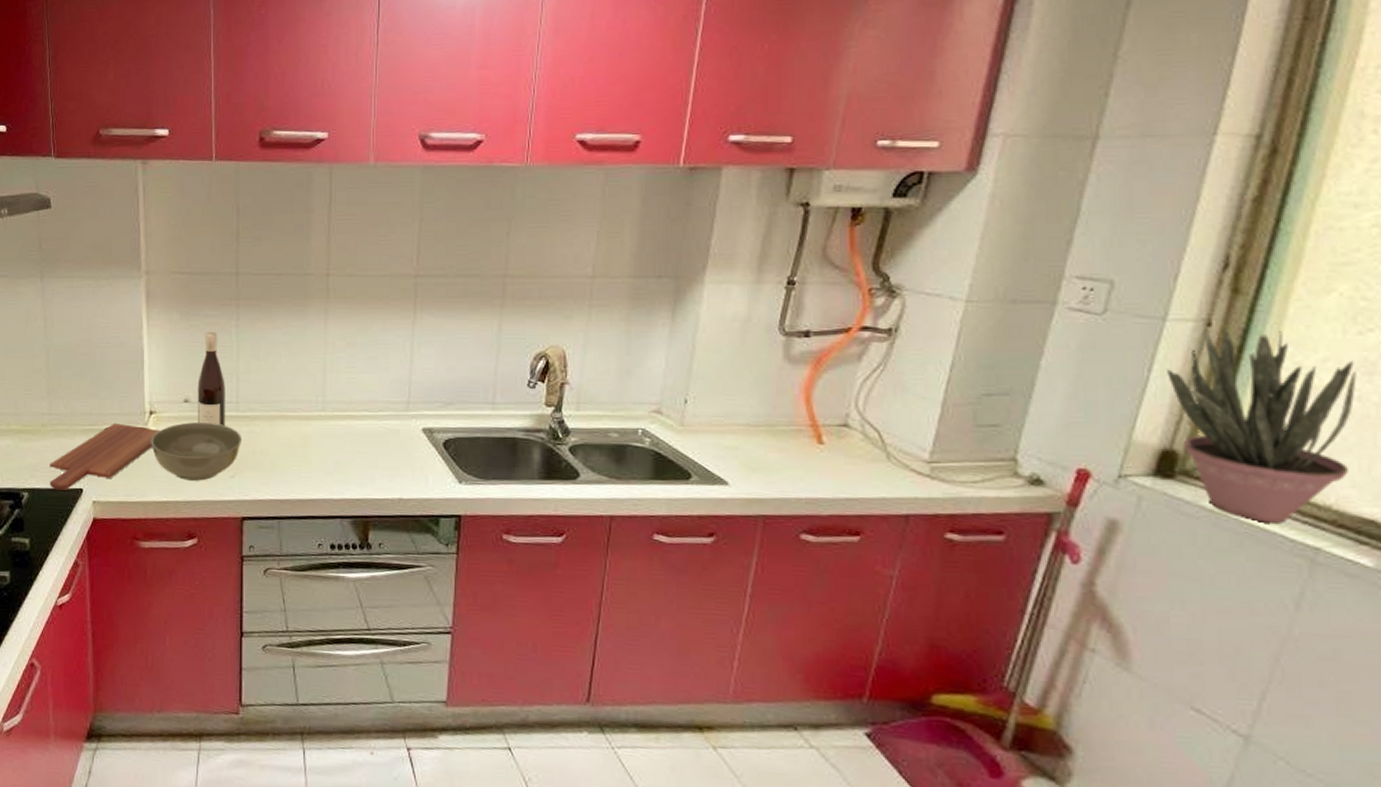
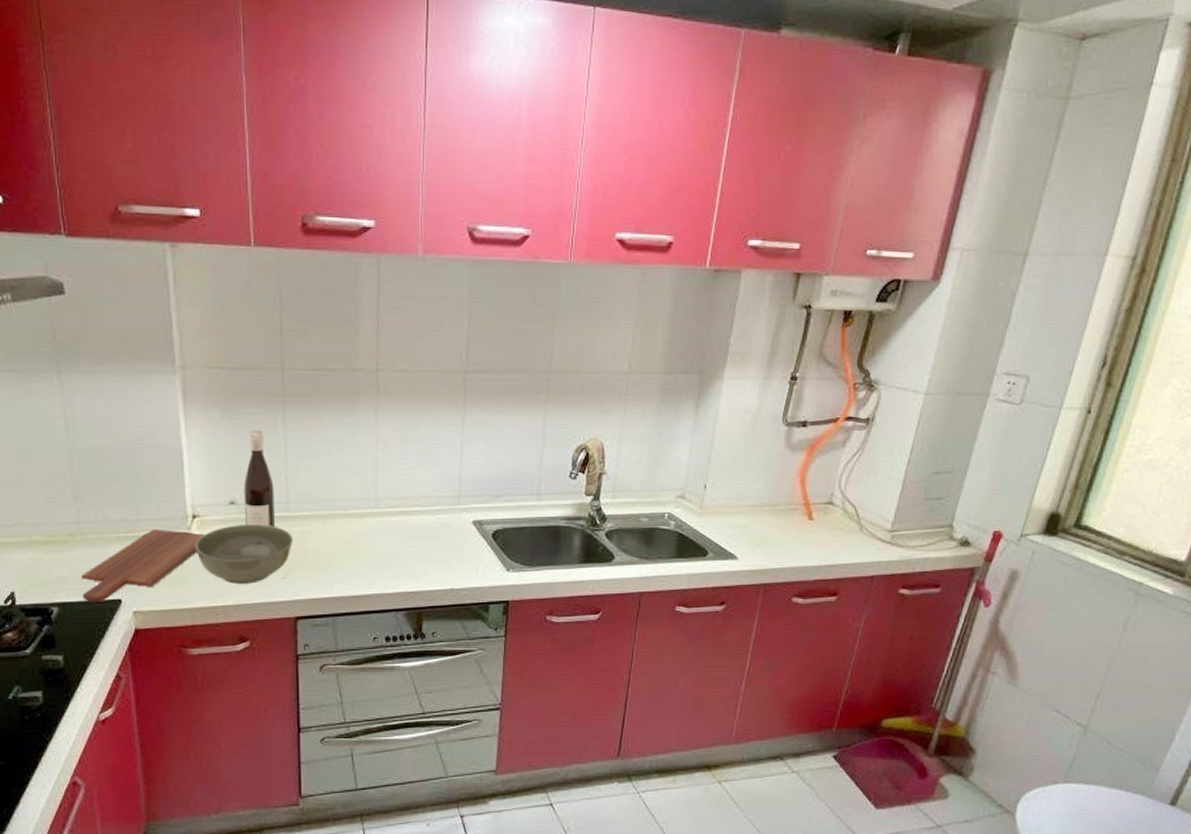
potted plant: present [1167,329,1357,524] -> none [1059,415,1177,566]

